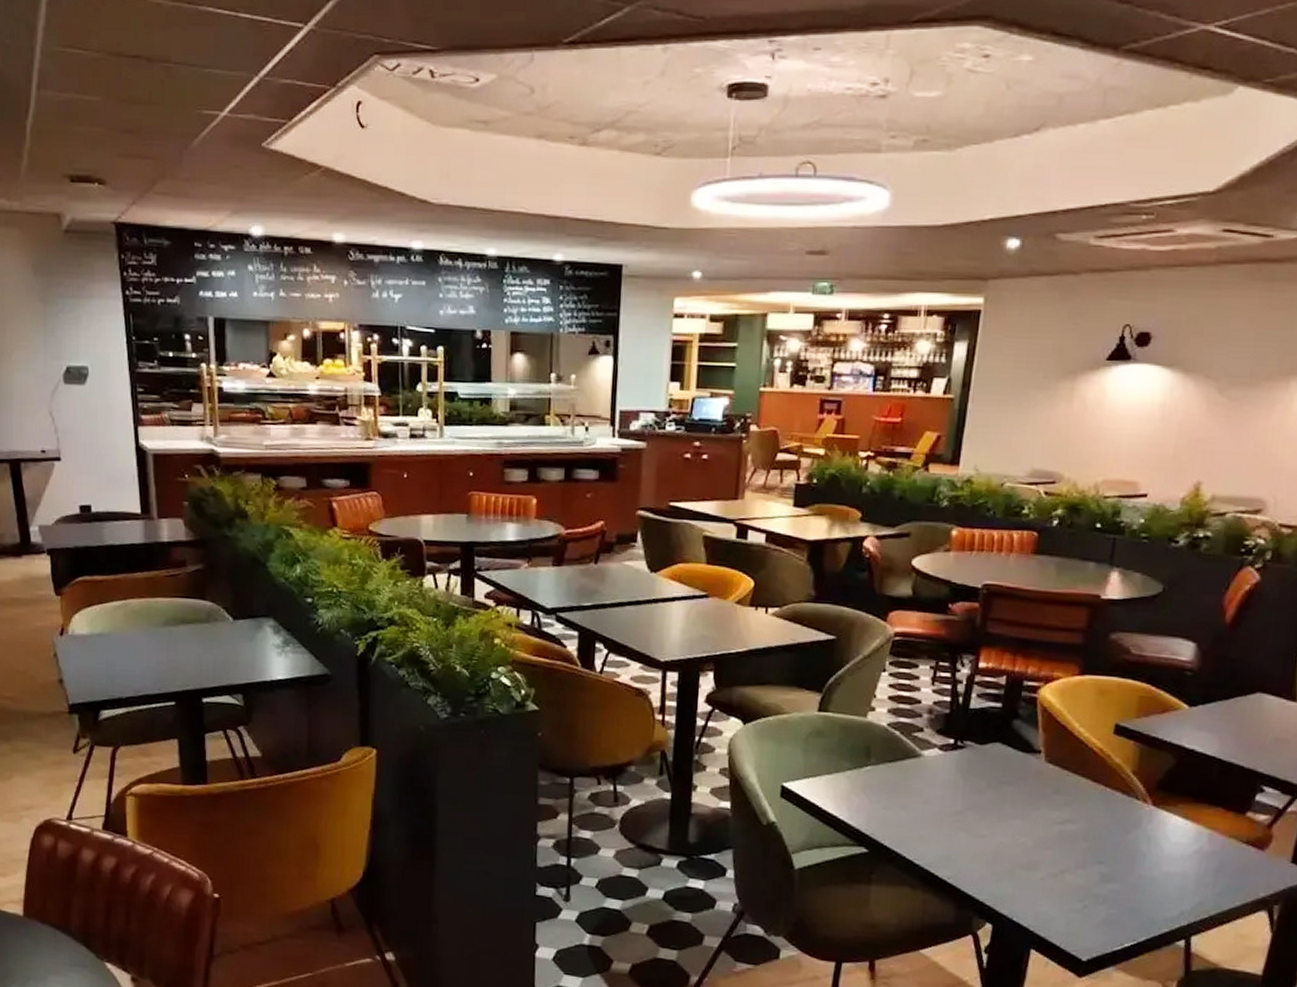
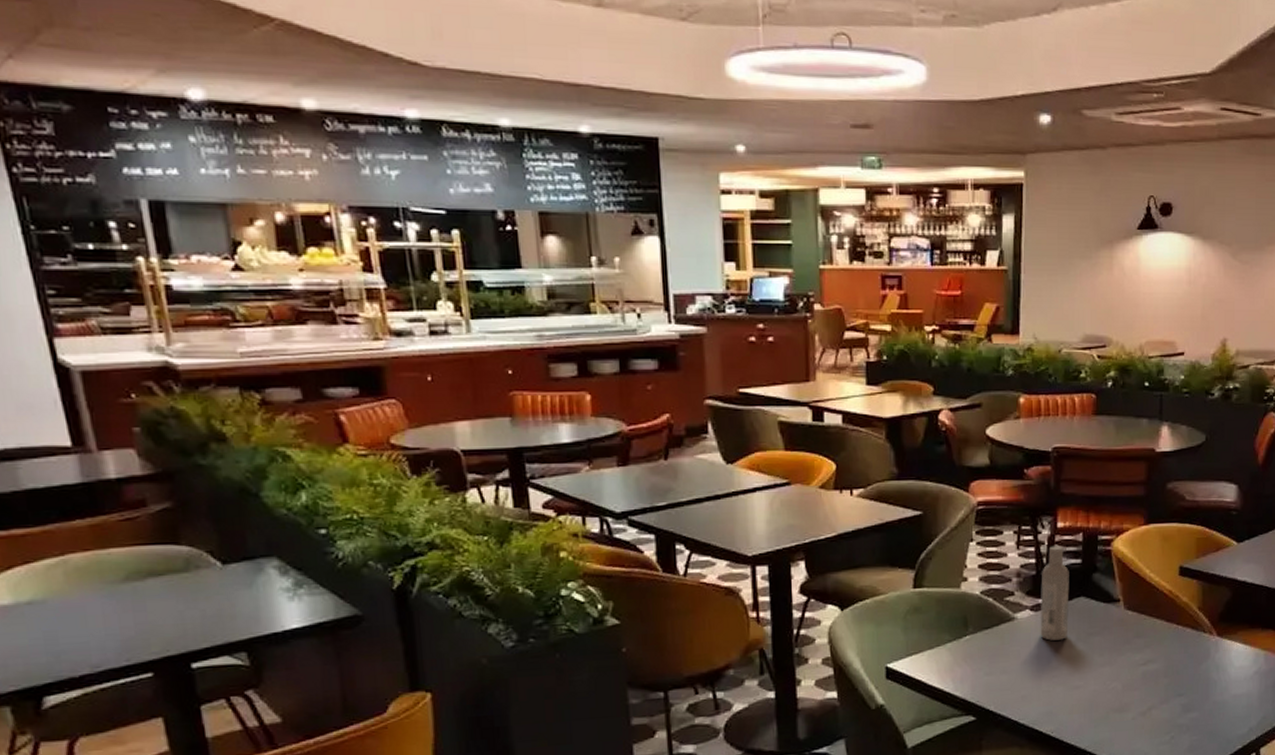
bottle: none [947,686,987,785] -> present [1040,545,1070,641]

